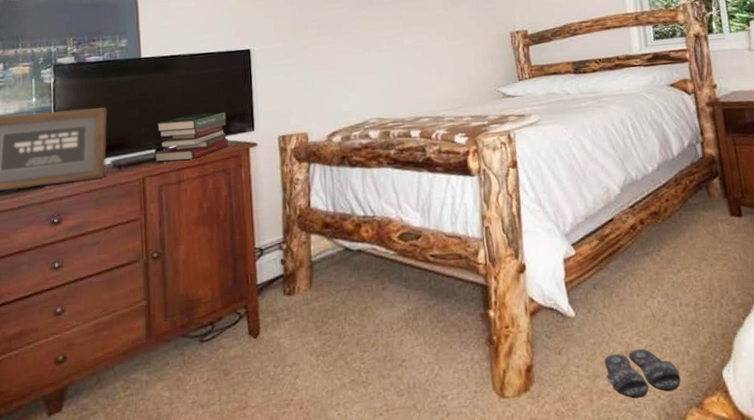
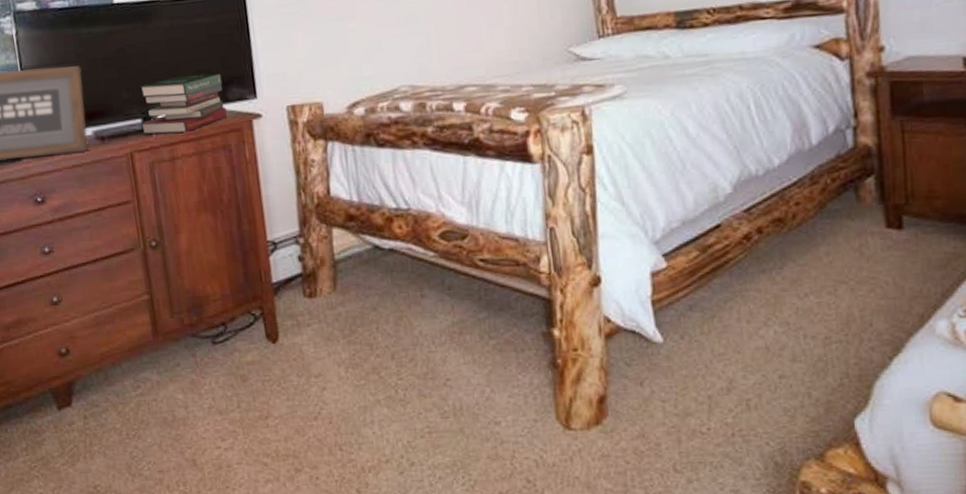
slippers: present [604,349,681,398] -> none [698,386,798,443]

